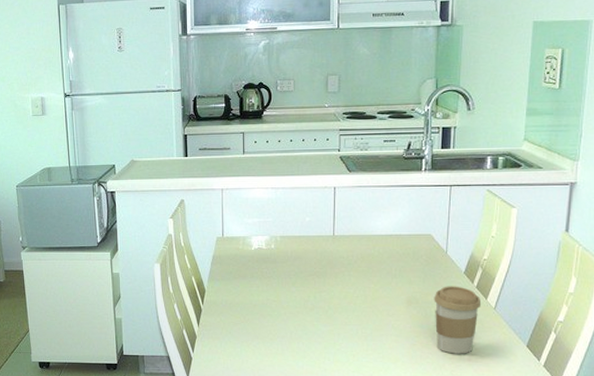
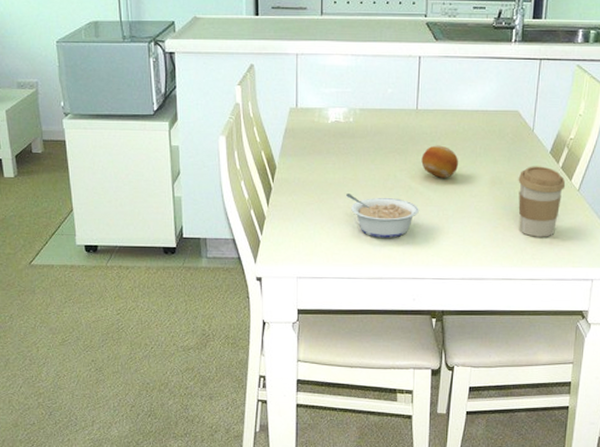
legume: none [269,314,338,355] -> present [345,194,419,238]
fruit: none [339,268,376,298] -> present [421,145,459,178]

